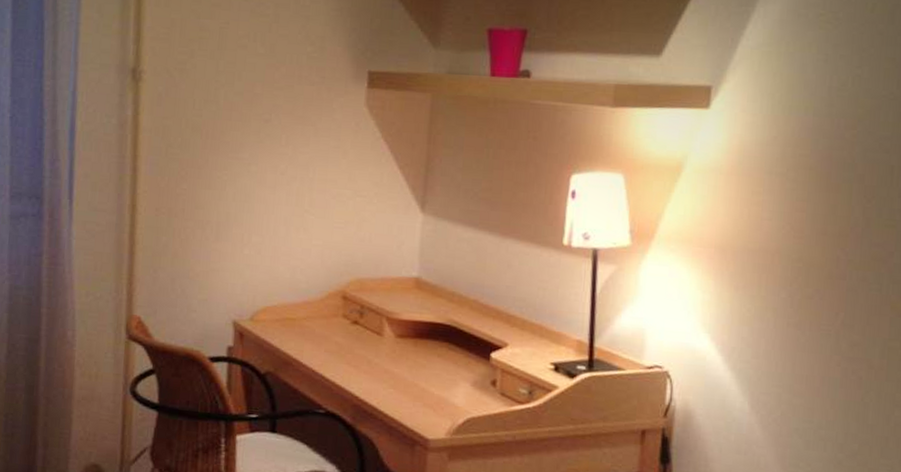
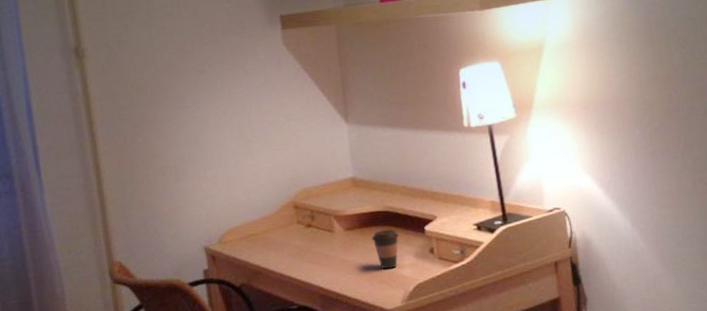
coffee cup: none [426,346,458,393] -> present [372,229,399,269]

